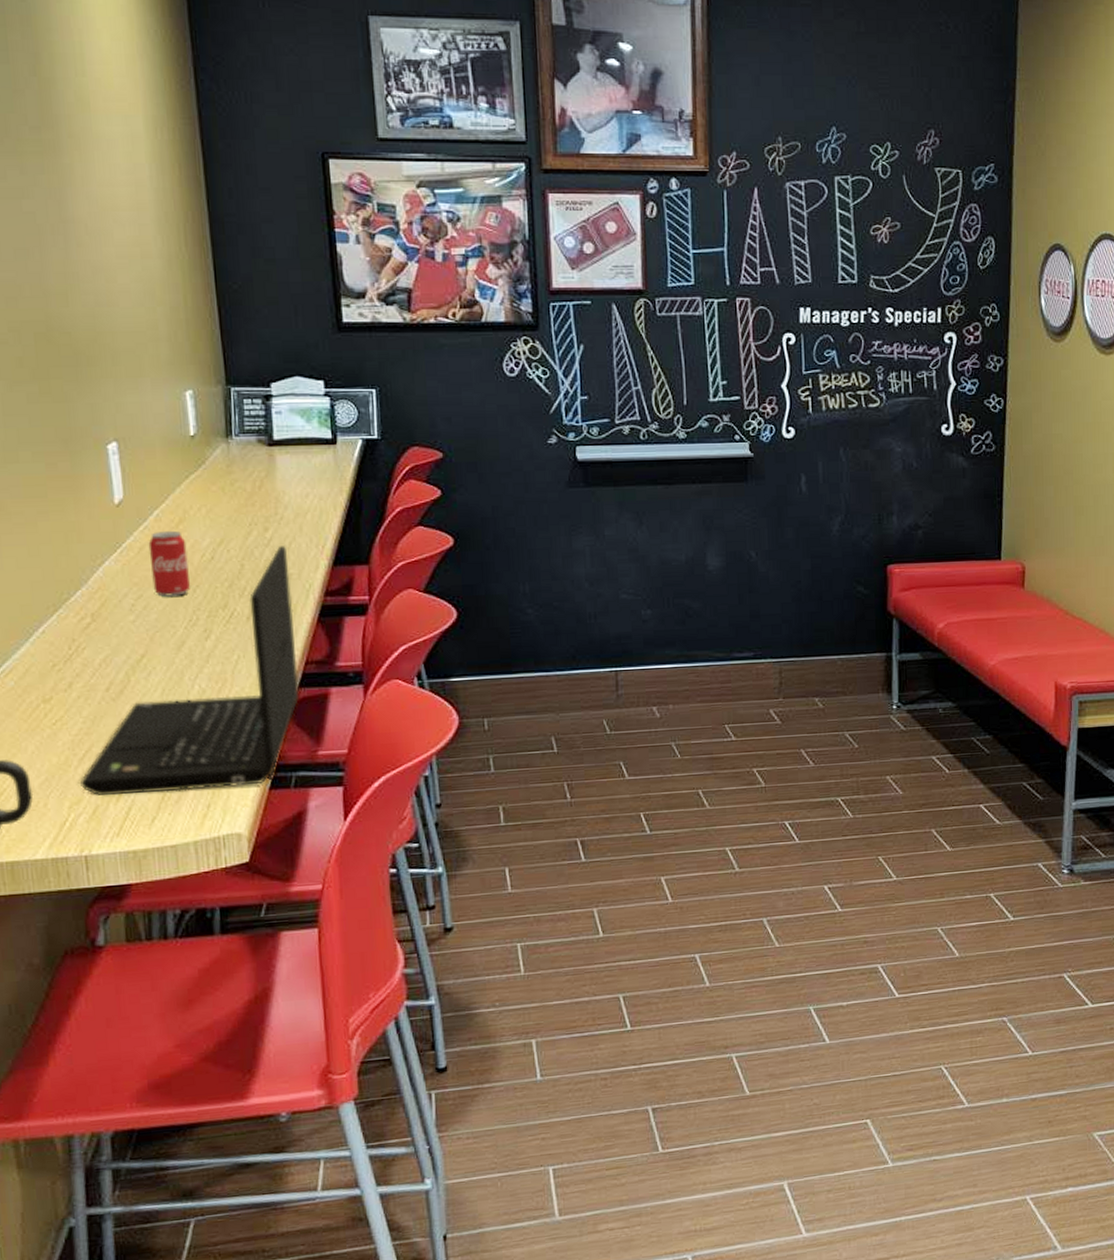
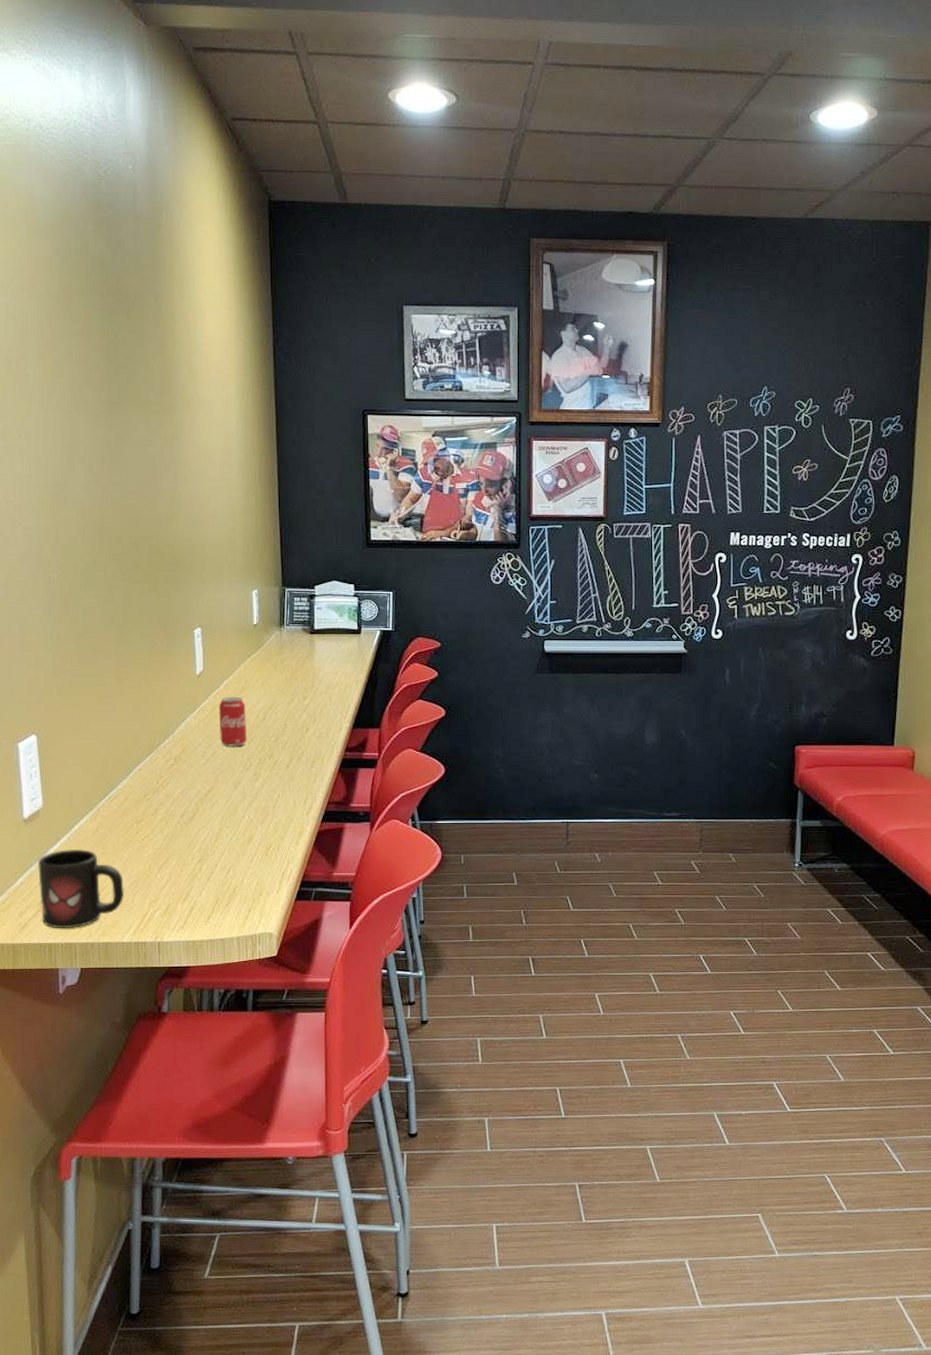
laptop: present [80,546,300,795] -> none [159,711,322,897]

